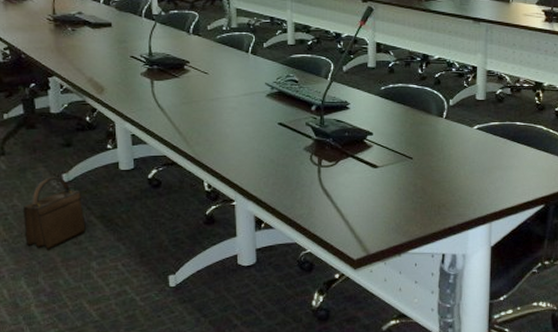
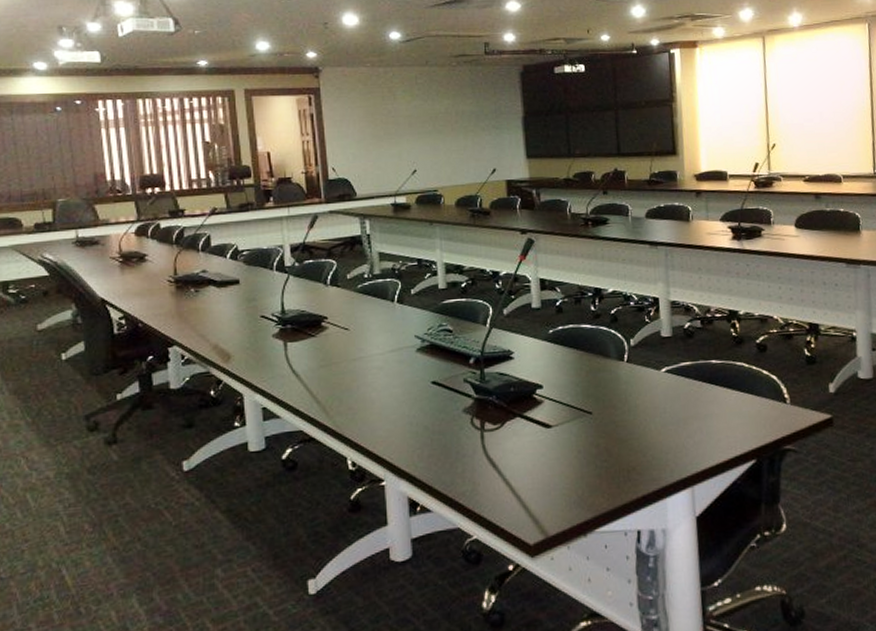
handbag: present [23,177,86,251] -> none [137,465,209,559]

